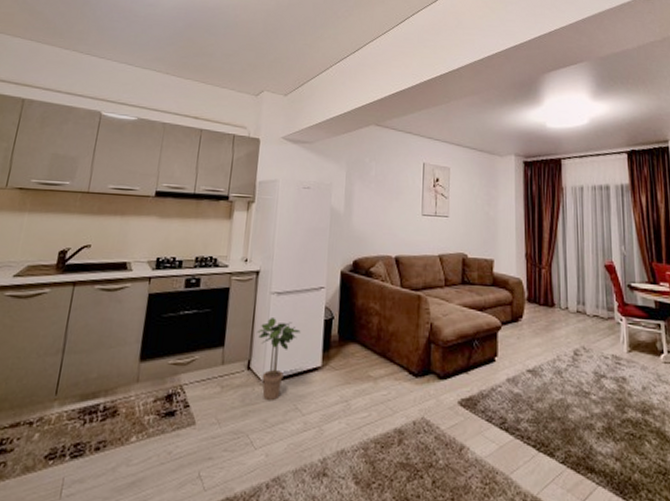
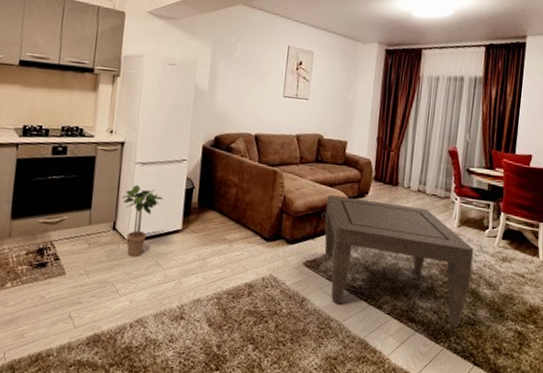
coffee table: none [478,320,654,478] -> present [324,195,474,327]

